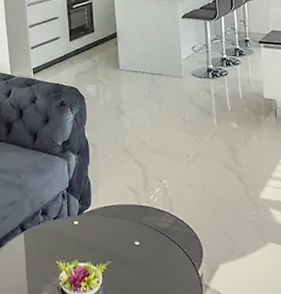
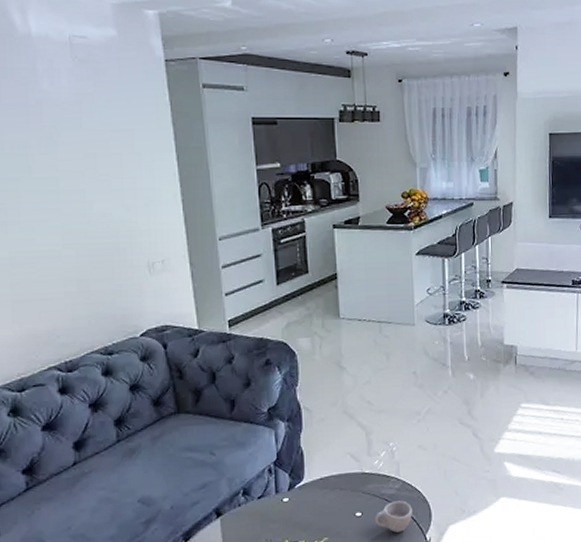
cup: none [151,235,185,265] -> present [374,500,412,533]

